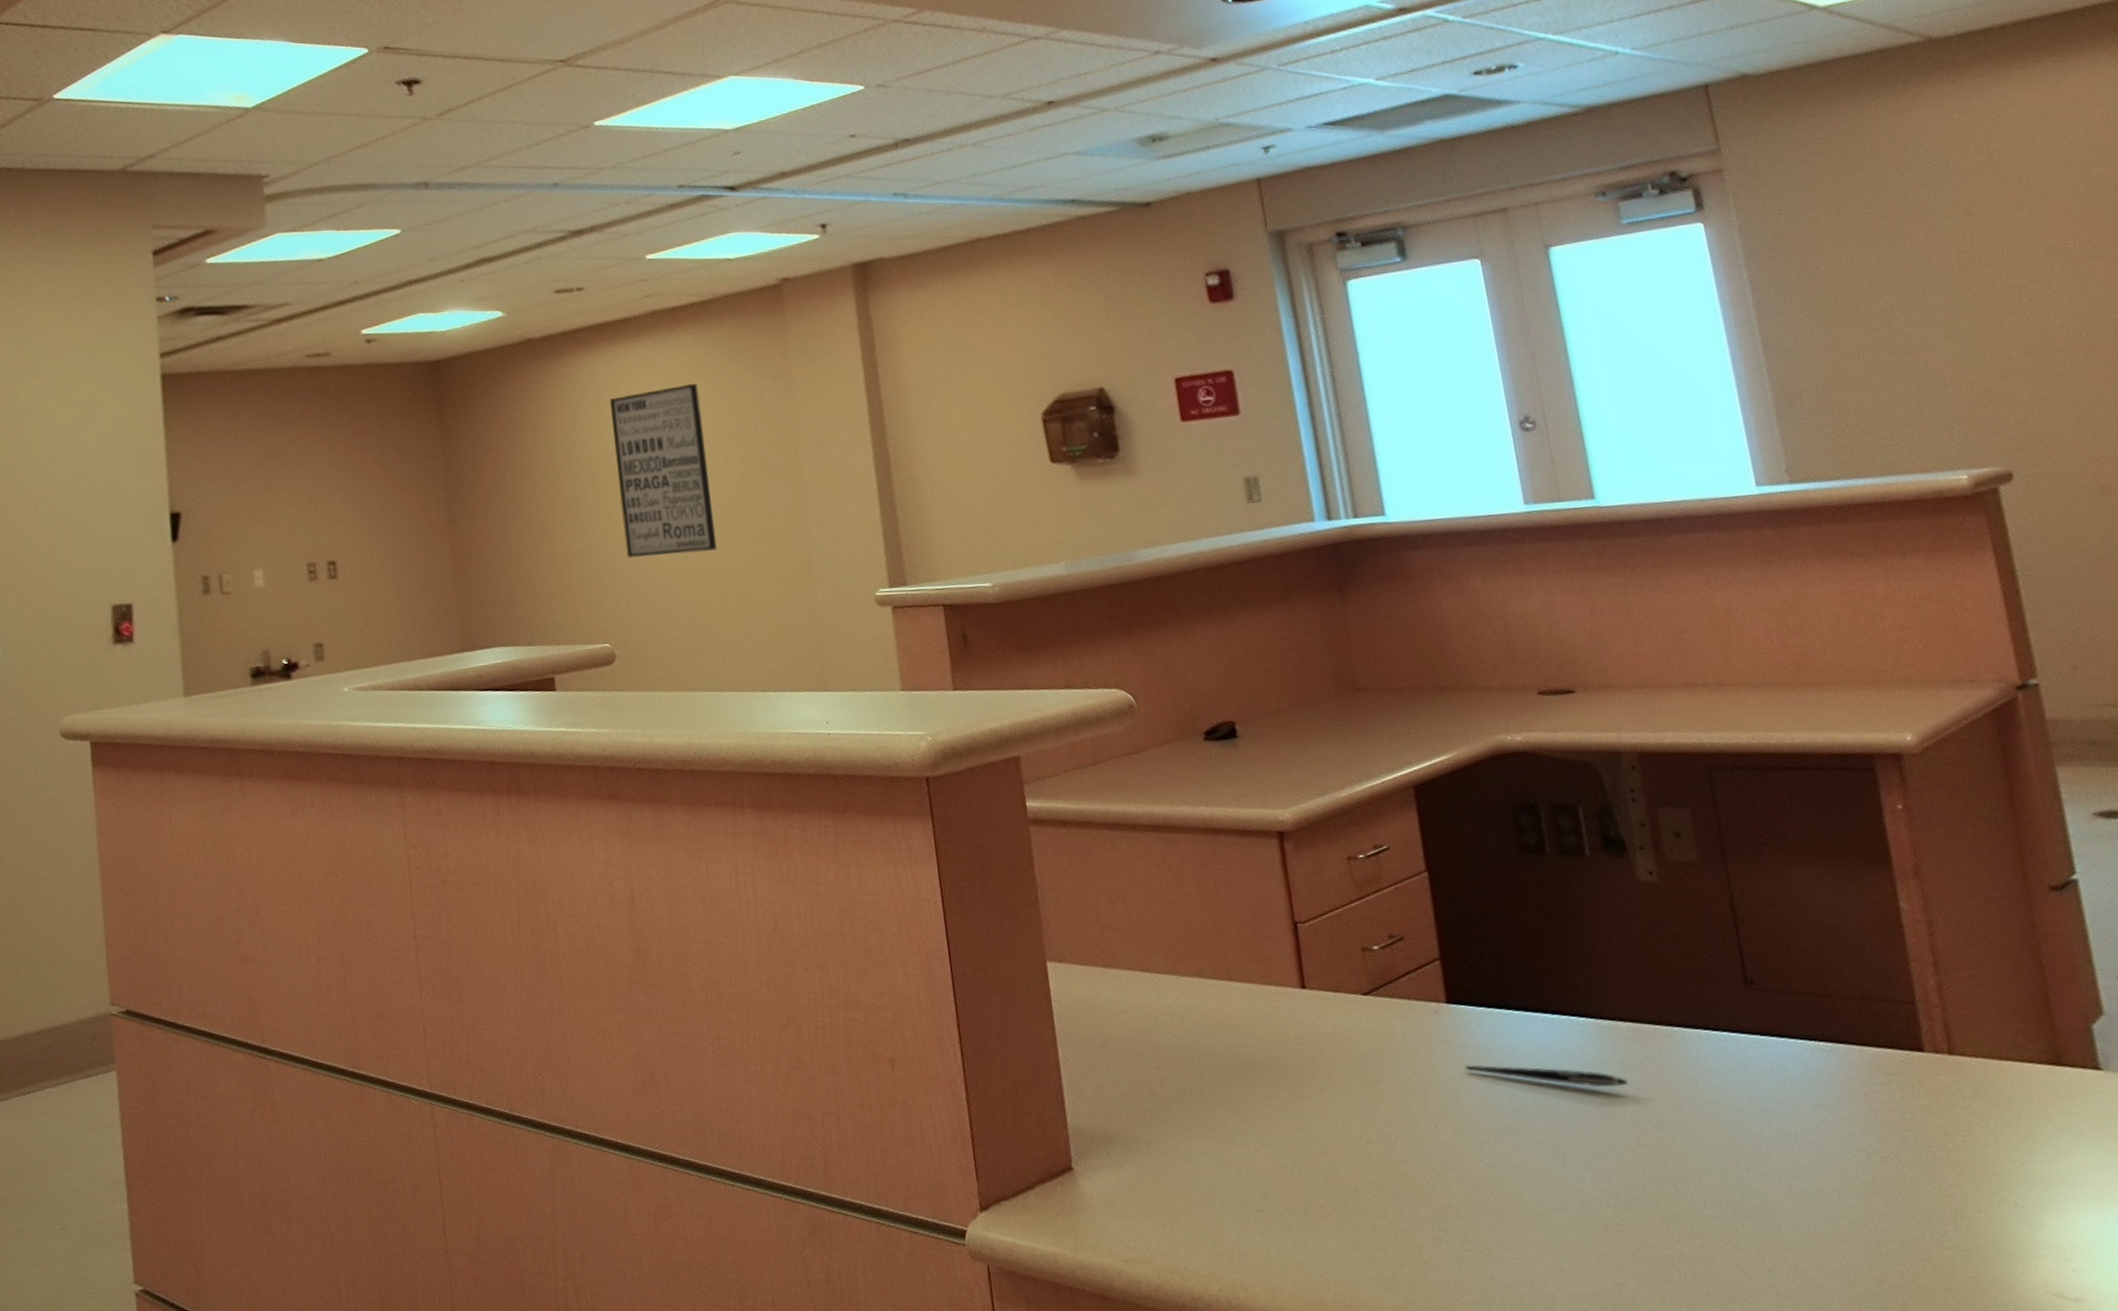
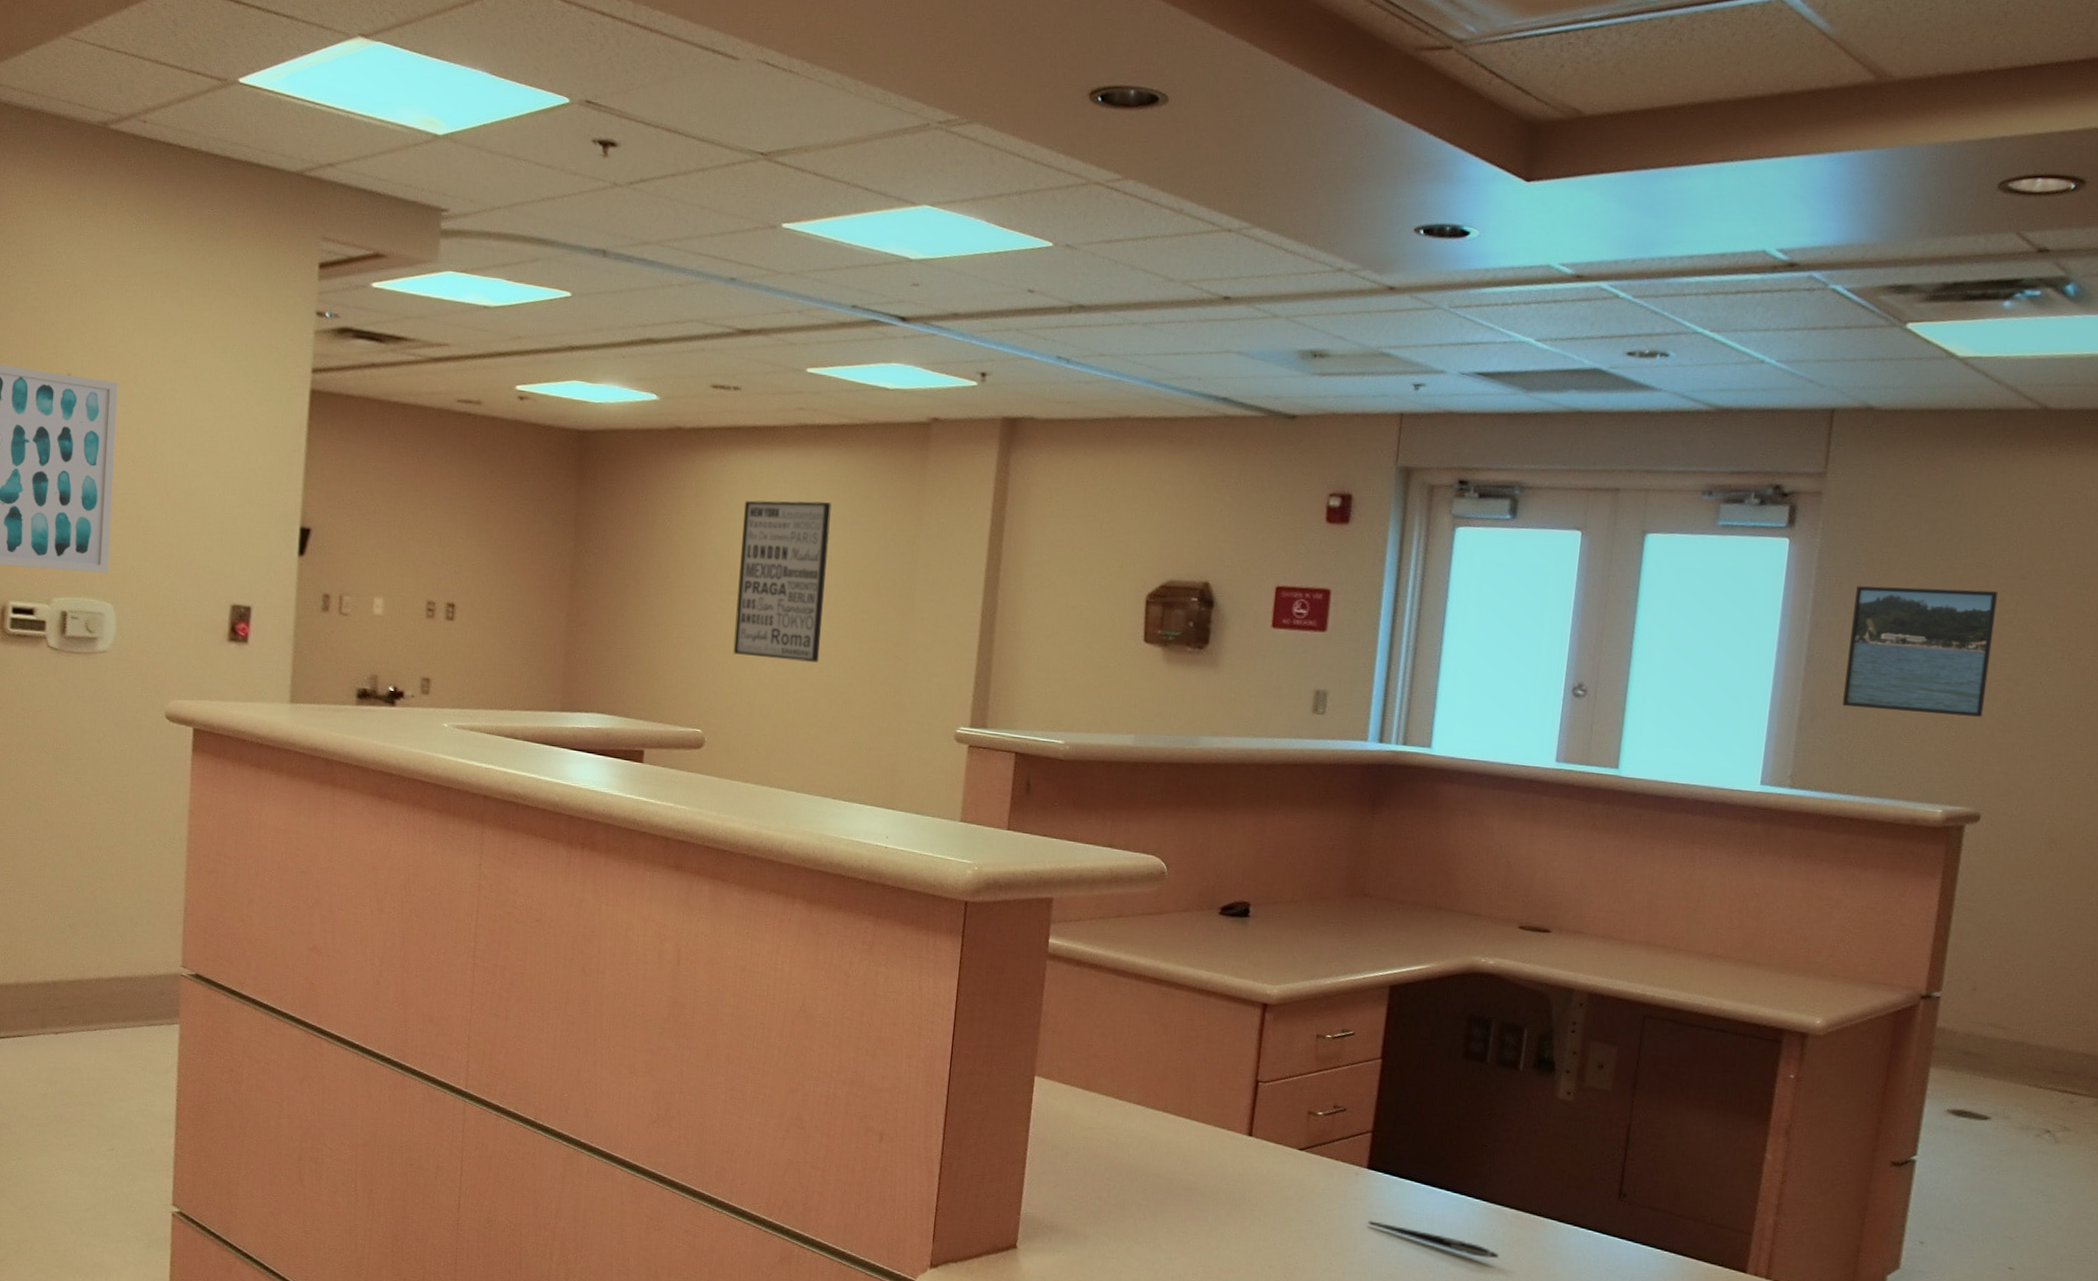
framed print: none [1791,233,1977,385] -> present [1842,585,1999,717]

